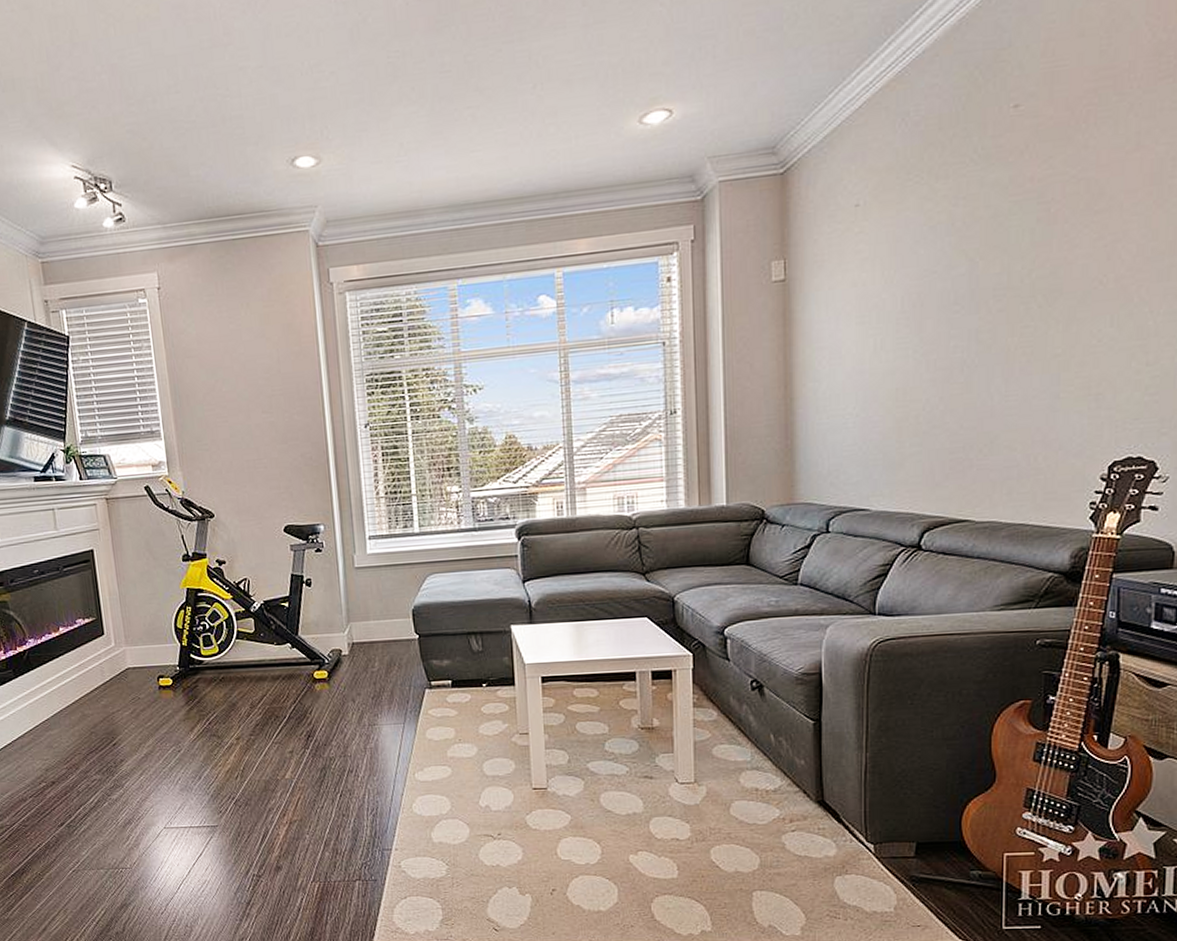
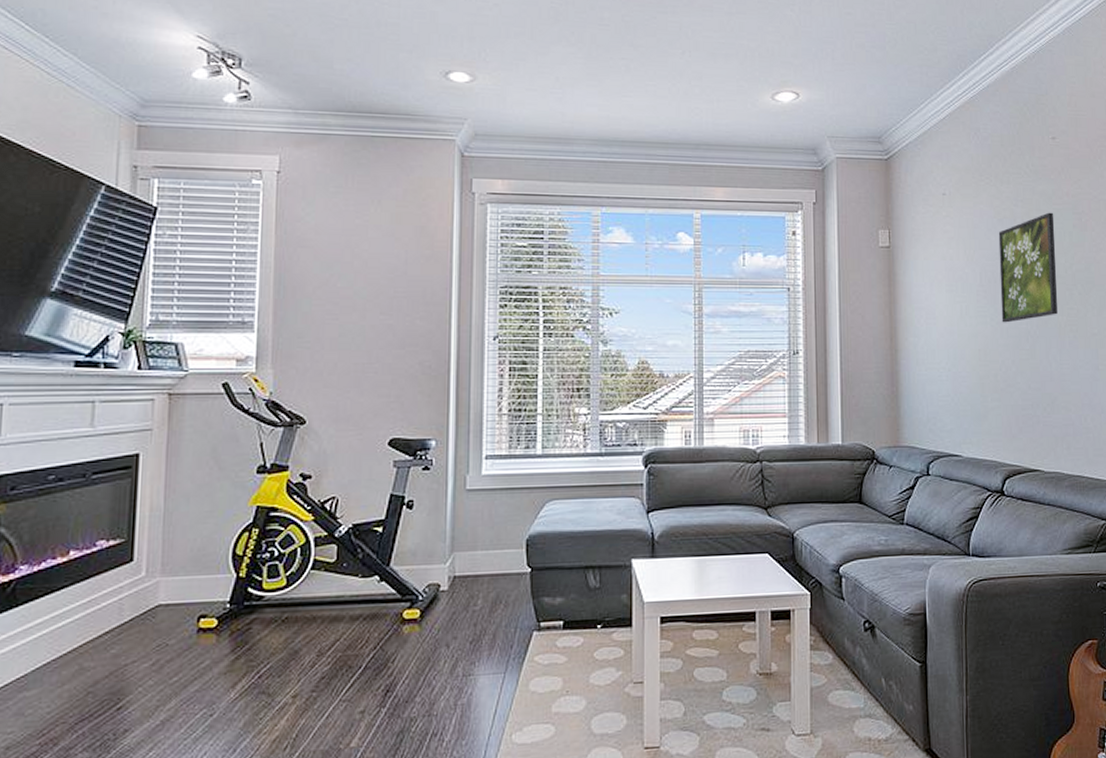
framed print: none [928,206,1010,354] -> present [998,212,1058,323]

